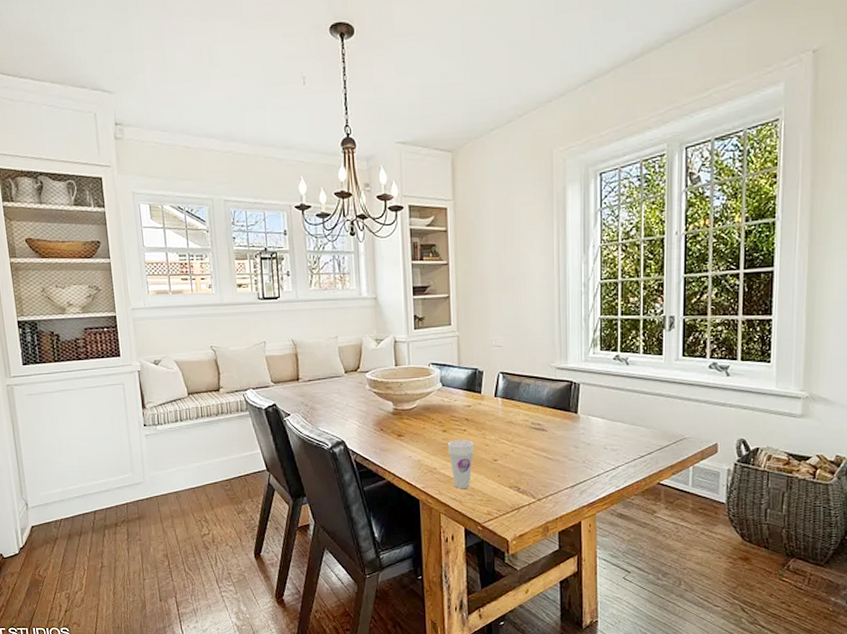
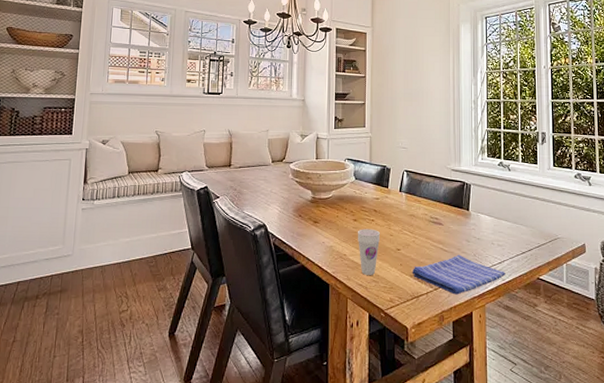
dish towel: none [511,462,620,505] -> present [411,254,506,295]

